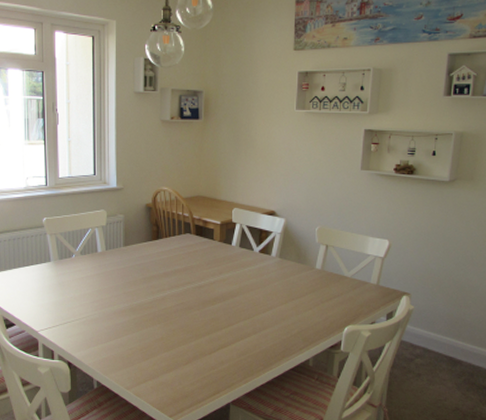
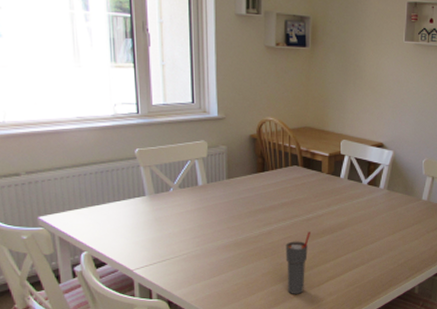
cup: none [178,298,203,361] -> present [285,231,311,294]

